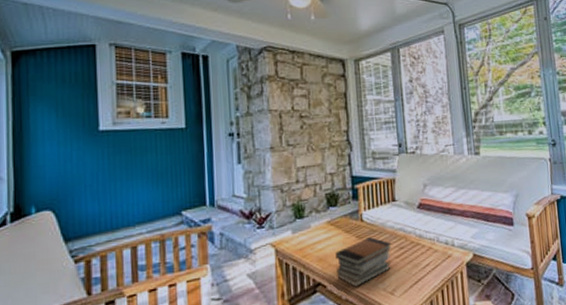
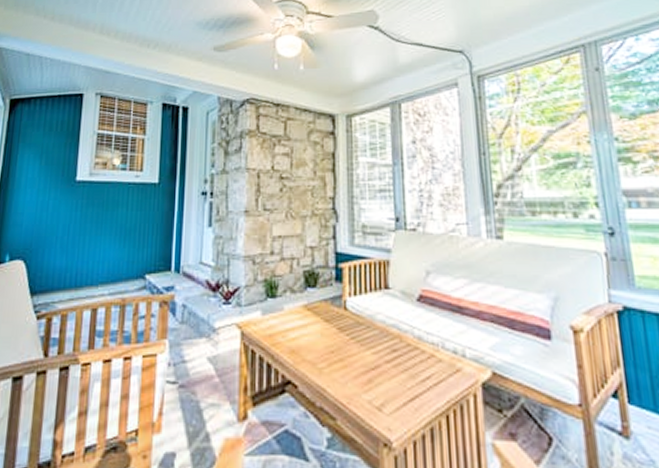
book stack: present [335,237,392,287] -> none [311,331,382,393]

